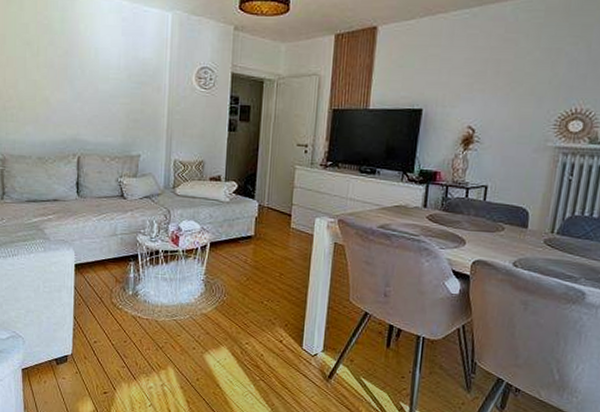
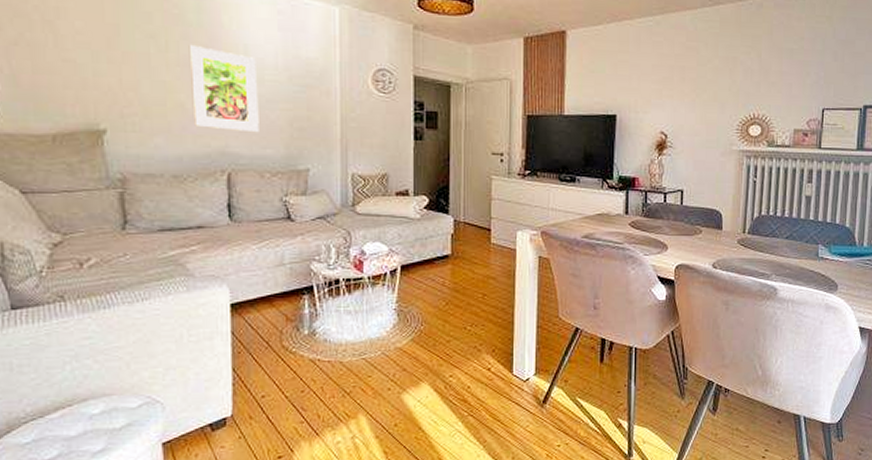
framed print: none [54,49,104,123] -> present [188,44,259,133]

